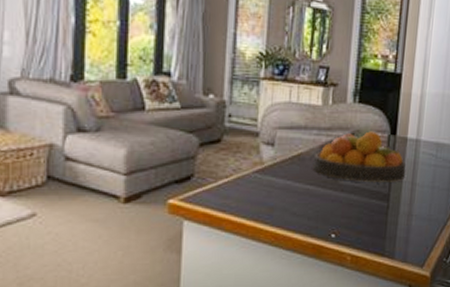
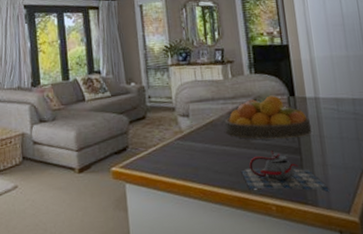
teapot: none [322,195,409,245] -> present [241,150,330,193]

